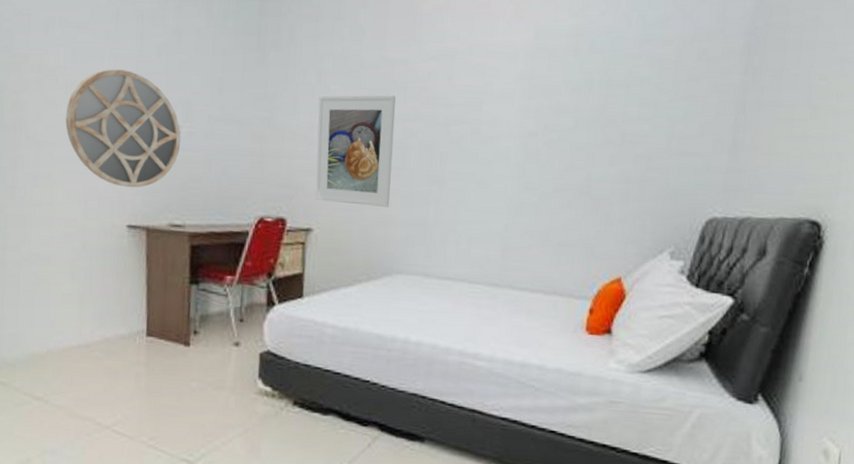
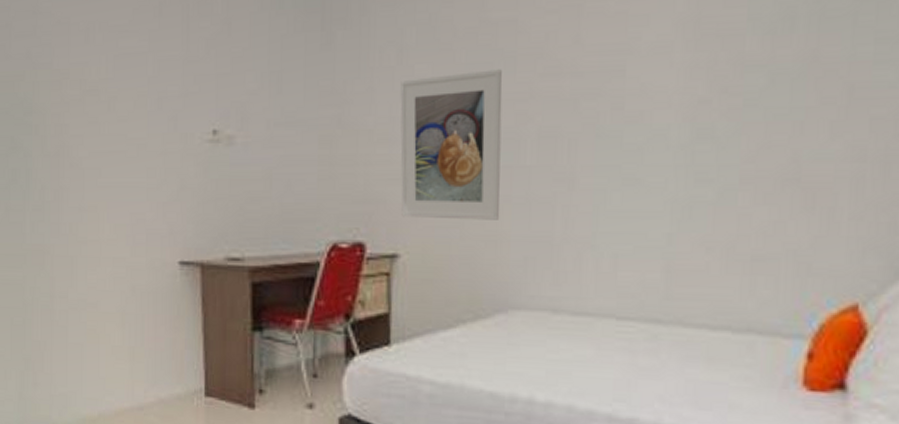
home mirror: present [65,69,181,188] -> none [109,75,236,216]

